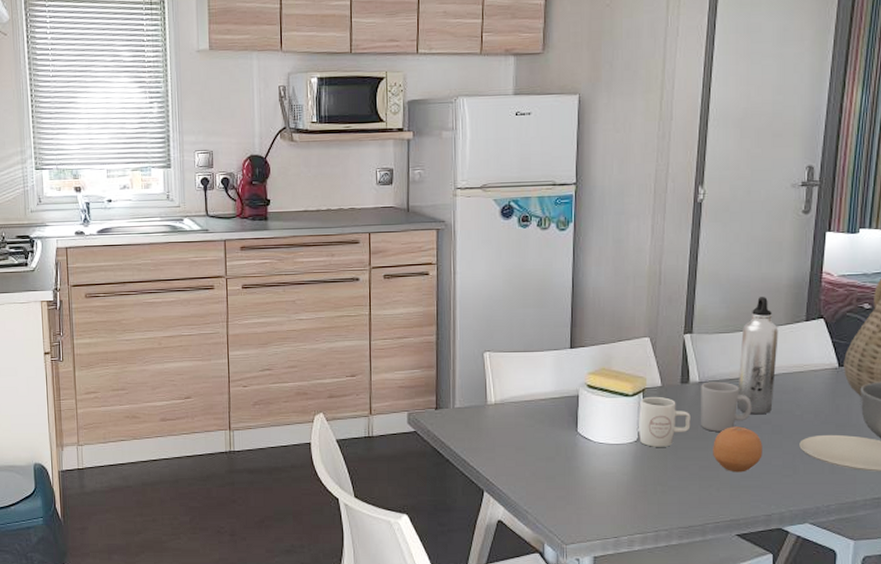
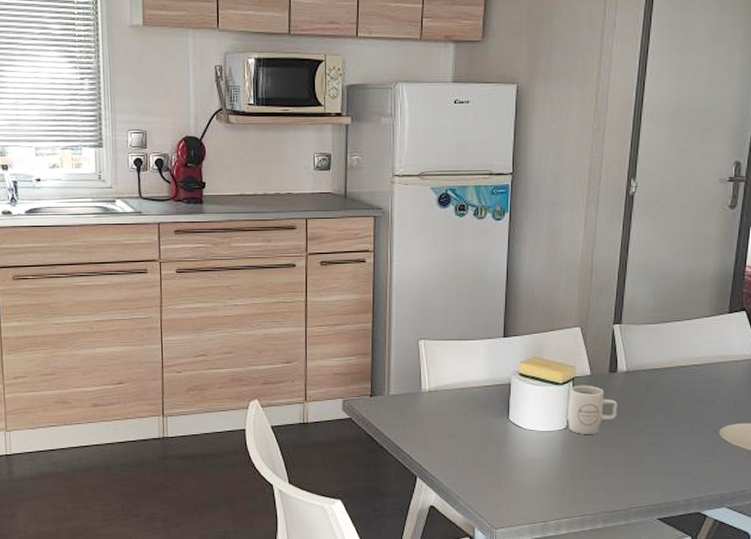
mug: present [701,381,752,432] -> none [627,371,676,420]
fruit: present [713,426,762,473] -> none [638,415,685,459]
water bottle: present [737,297,778,415] -> none [662,289,703,404]

